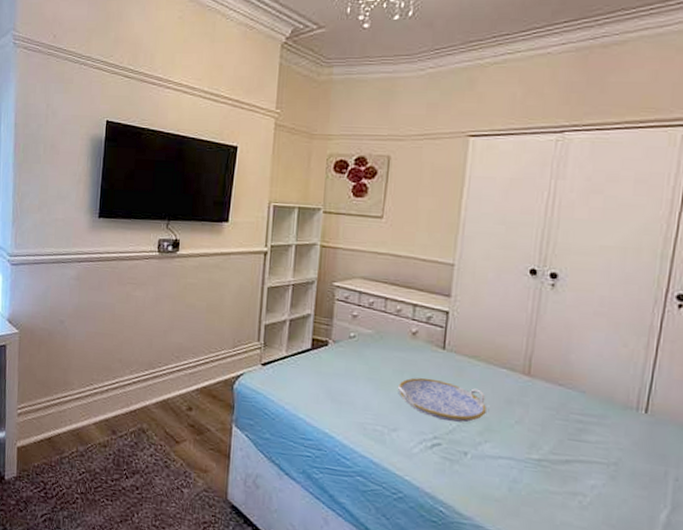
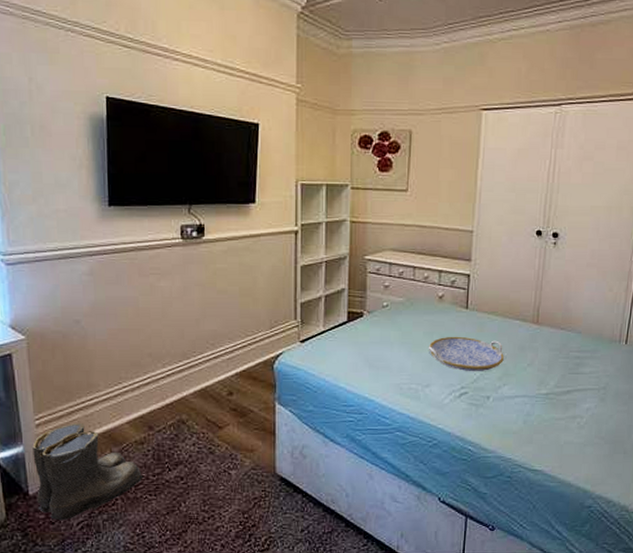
boots: none [10,416,103,510] -> present [32,422,144,521]

